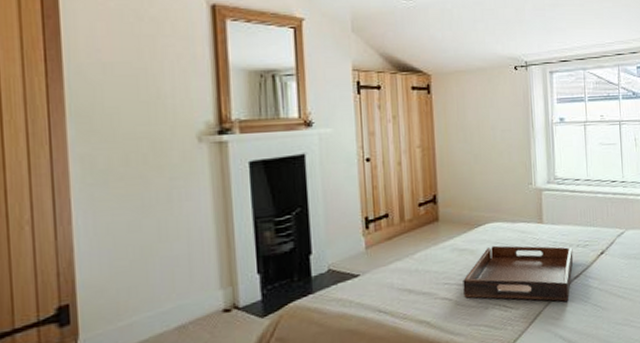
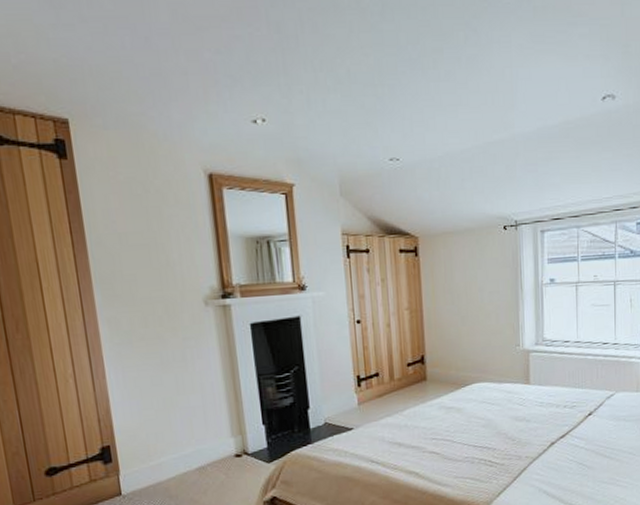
serving tray: present [463,245,574,302] -> none [450,404,560,459]

